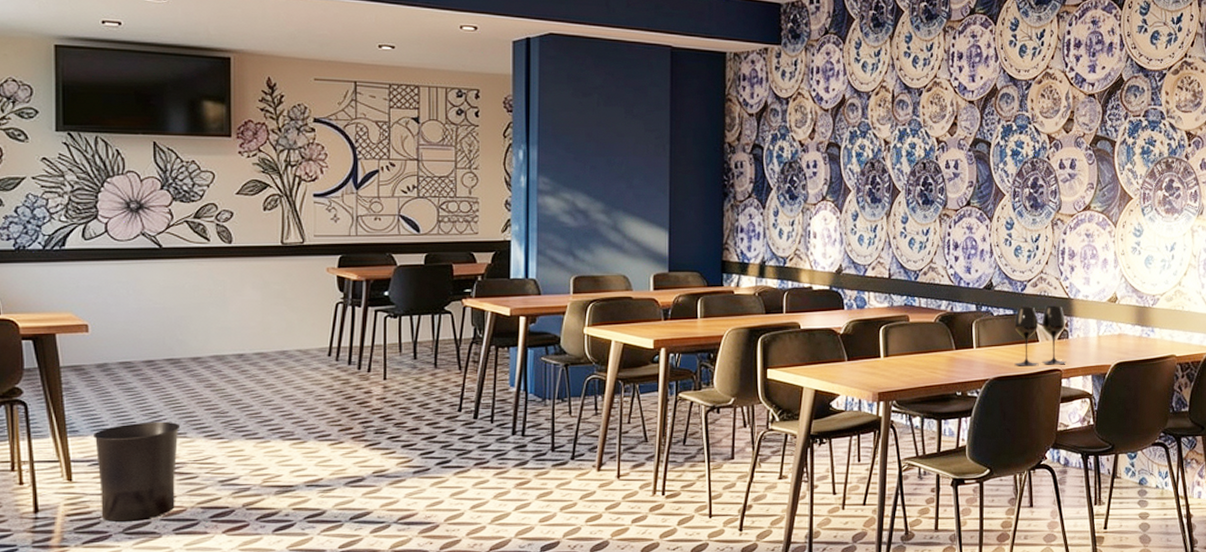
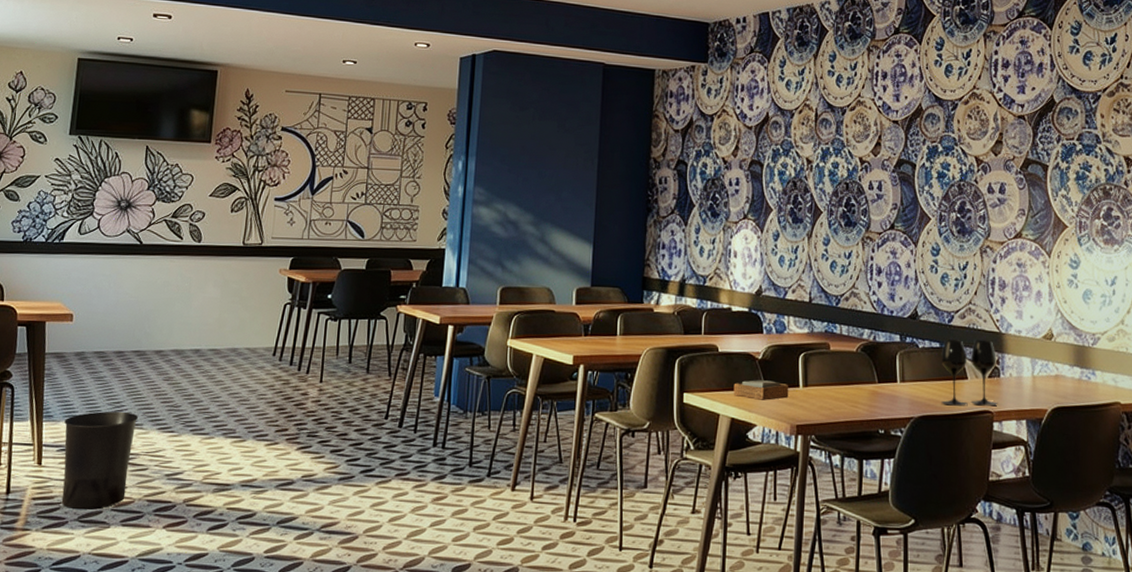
napkin holder: none [816,353,871,372] -> present [733,380,789,400]

